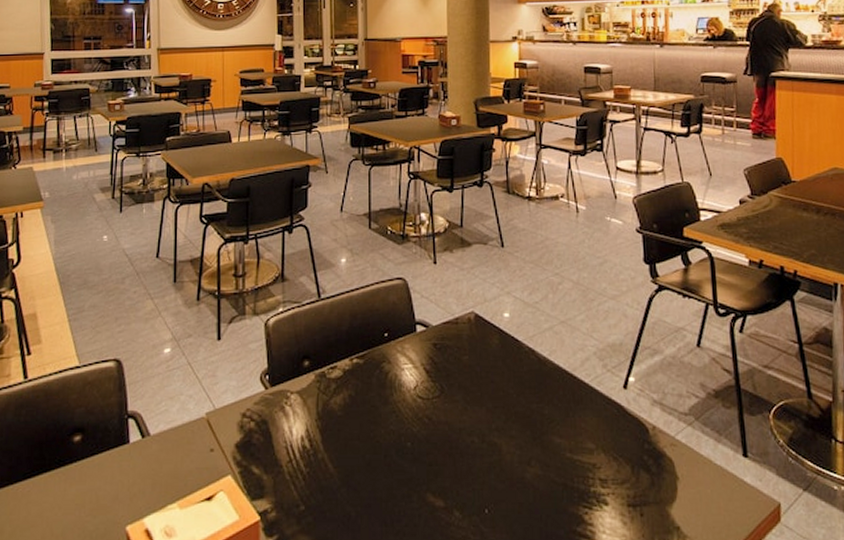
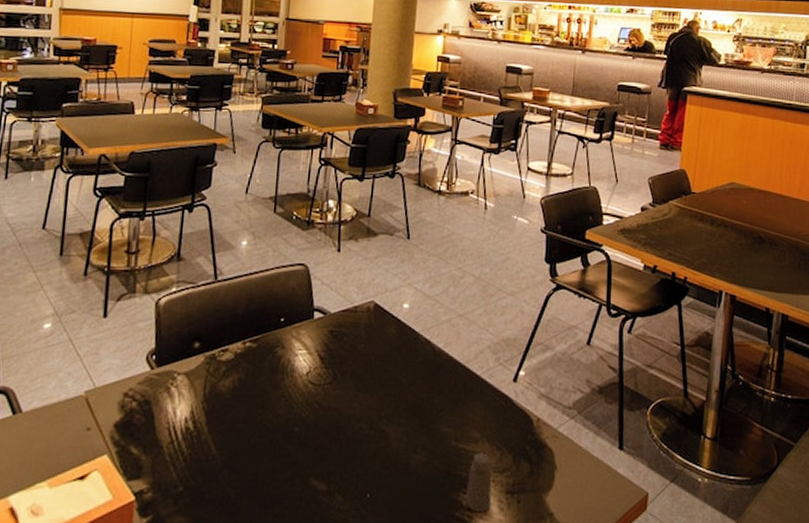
saltshaker: none [585,464,613,527] -> present [465,453,492,512]

